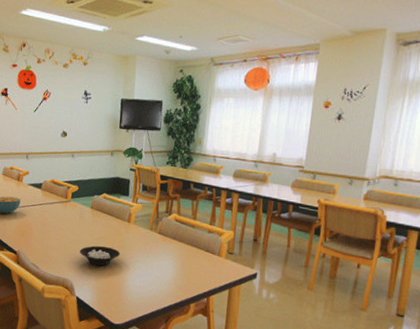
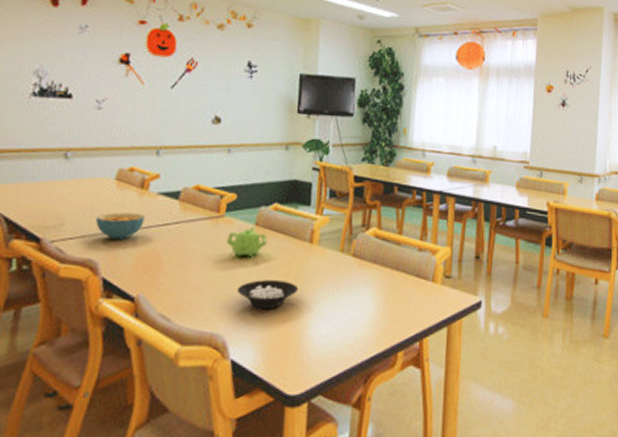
teapot: none [72,208,100,231] -> present [227,225,268,258]

